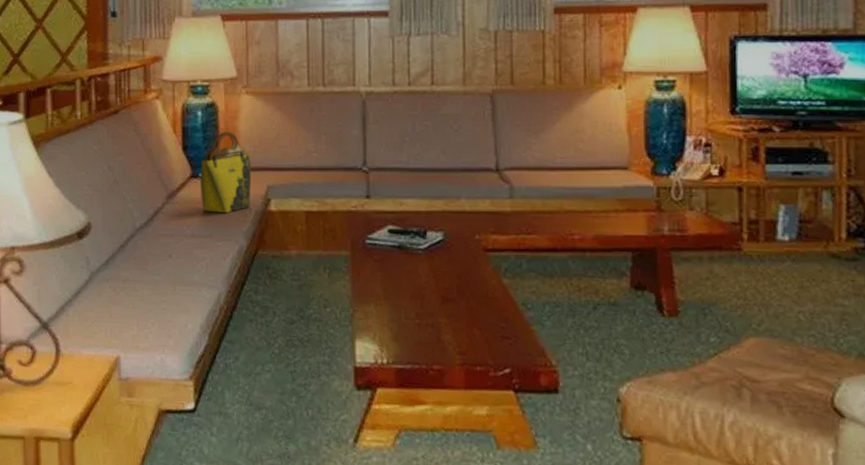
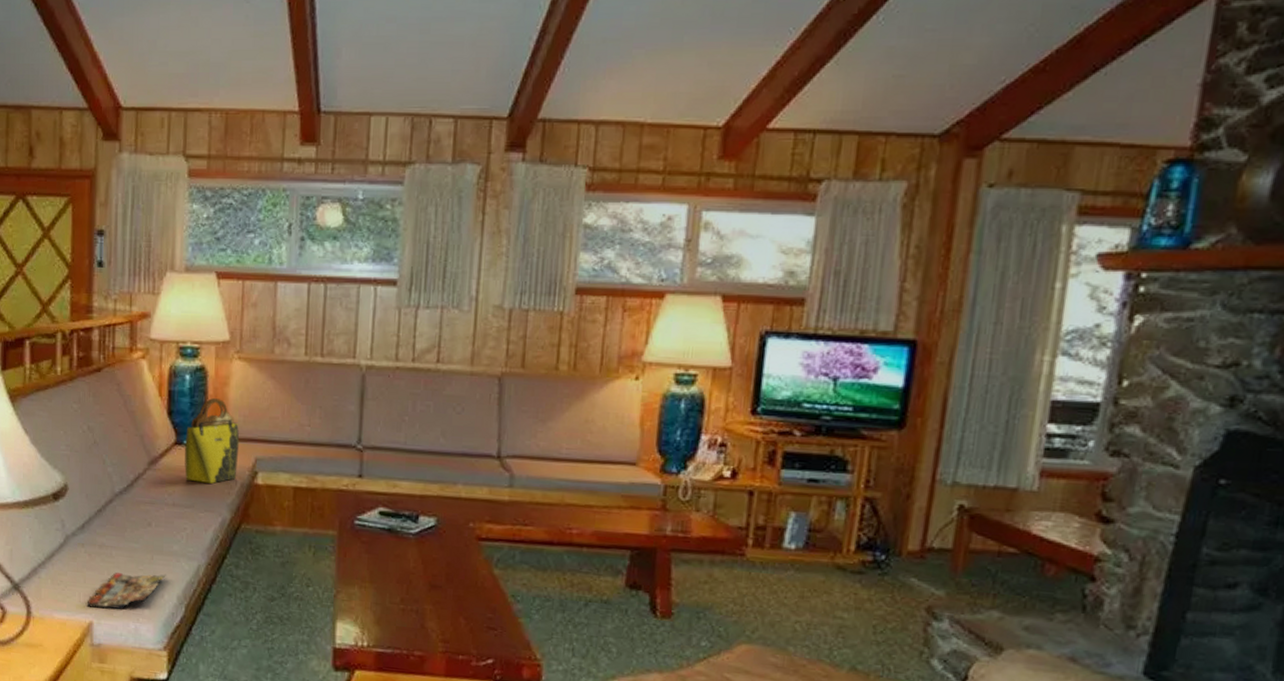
magazine: none [113,304,189,342] -> present [86,572,166,609]

